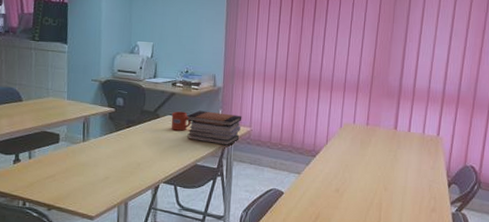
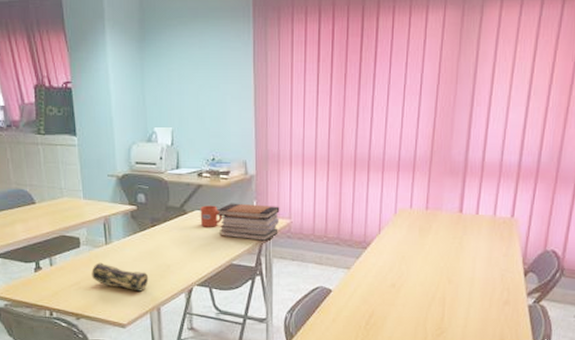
pencil case: none [67,157,120,186] -> present [91,262,149,292]

